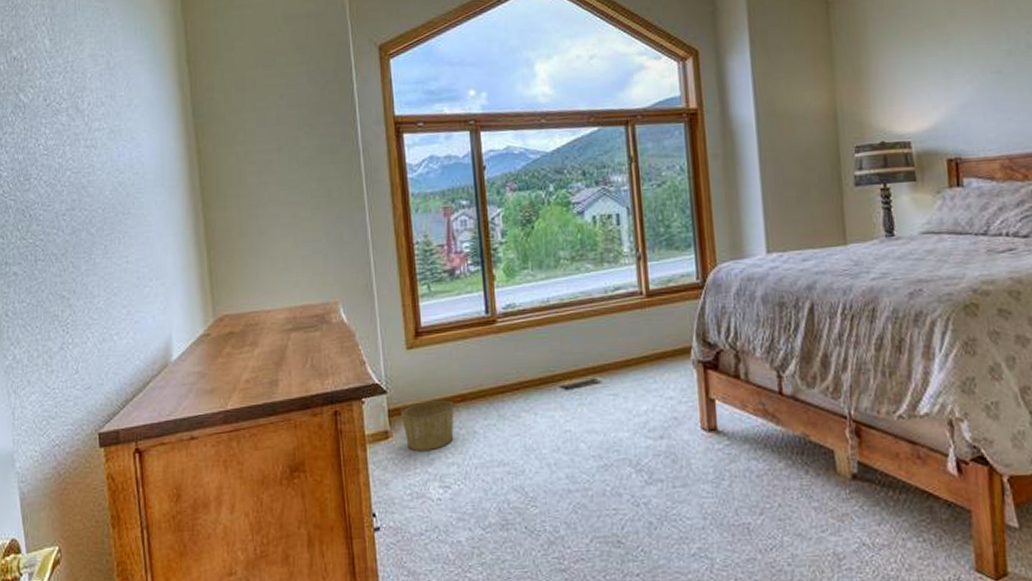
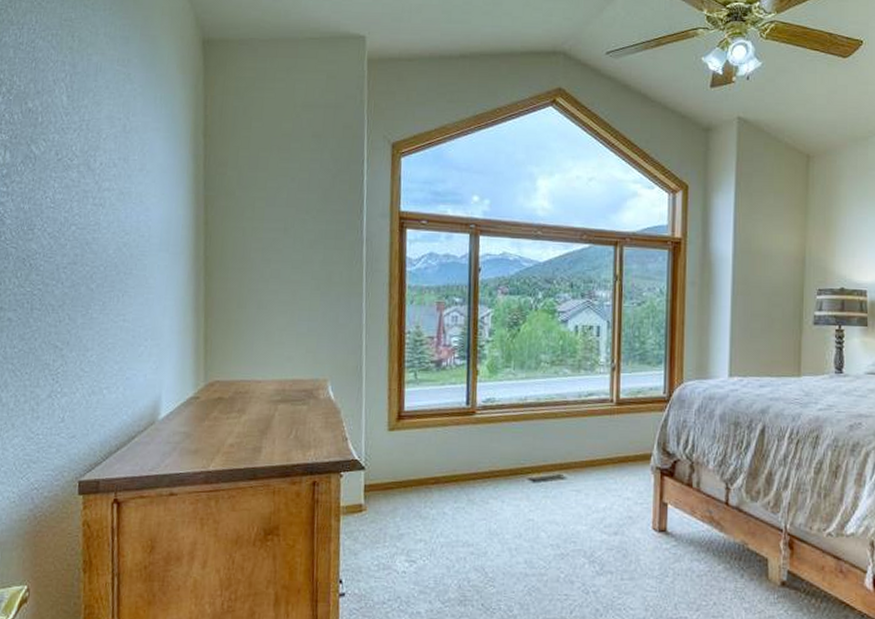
basket: present [400,400,454,452] -> none [376,480,427,527]

